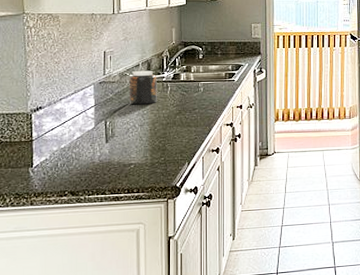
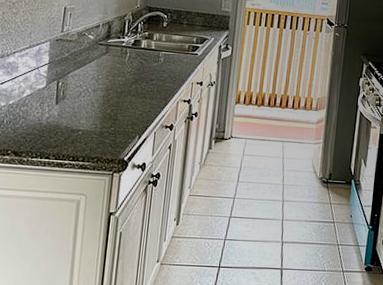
jar: present [128,70,157,105] -> none [84,31,117,69]

